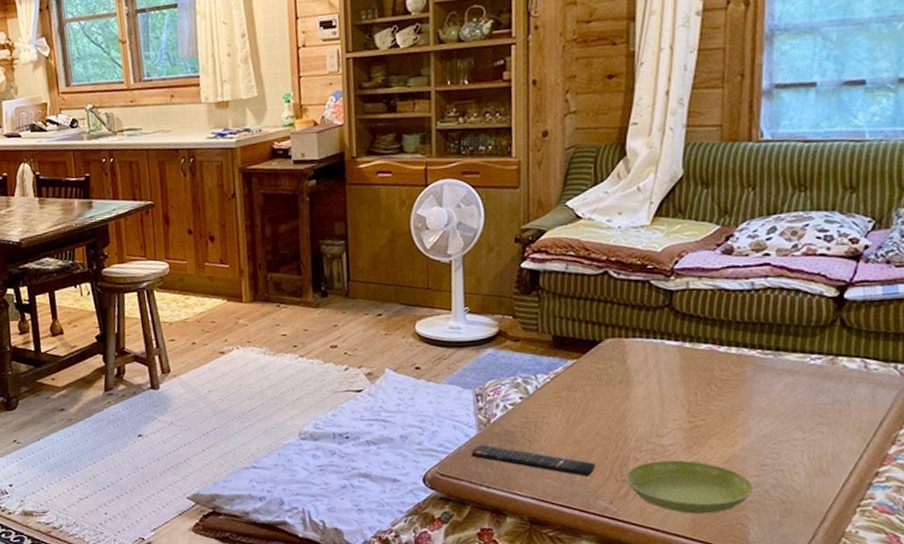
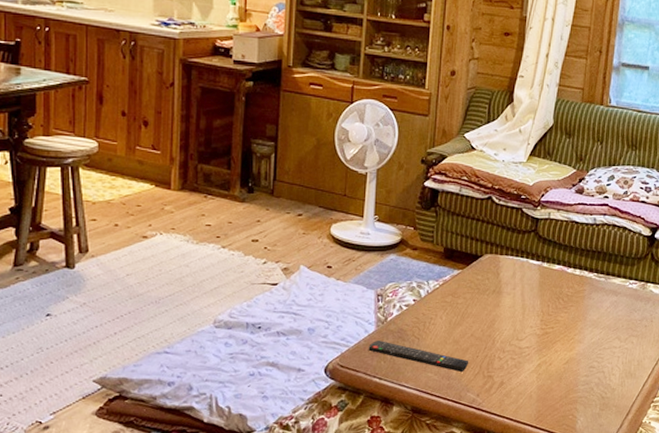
saucer: present [626,460,753,514] -> none [491,360,583,407]

